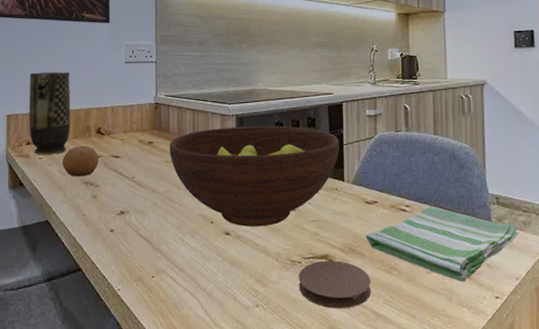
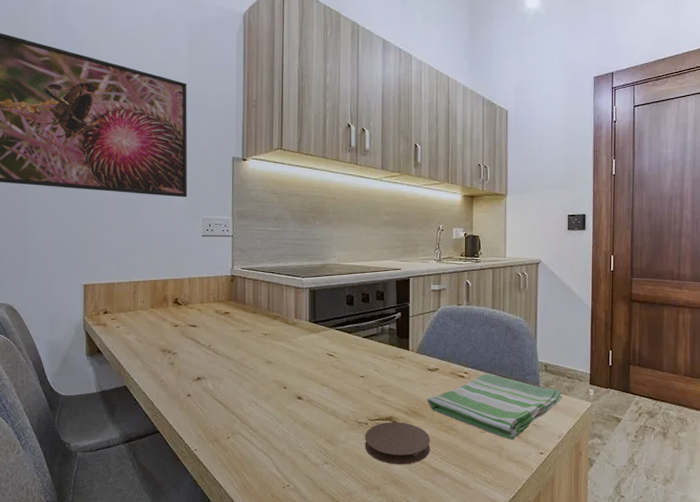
vase: present [29,72,71,154] -> none [106,243,148,323]
fruit: present [62,146,99,177] -> none [140,315,176,345]
fruit bowl: present [170,126,339,227] -> none [245,298,405,392]

